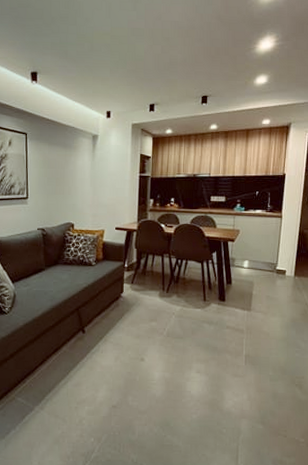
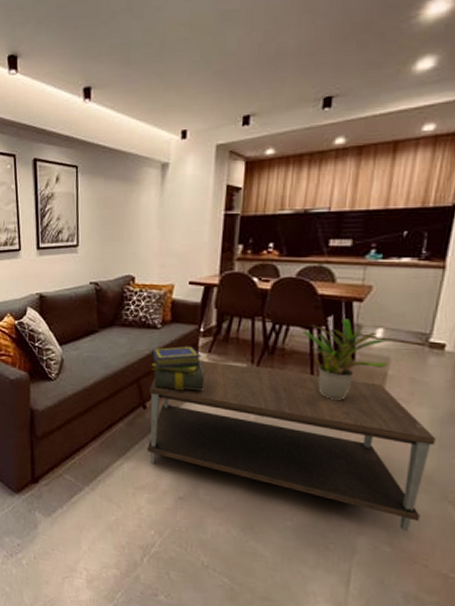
coffee table: none [86,290,285,411] -> present [147,360,436,532]
stack of books: none [88,279,129,316] -> present [151,346,205,391]
potted plant: none [197,254,253,315] -> present [302,319,390,400]

